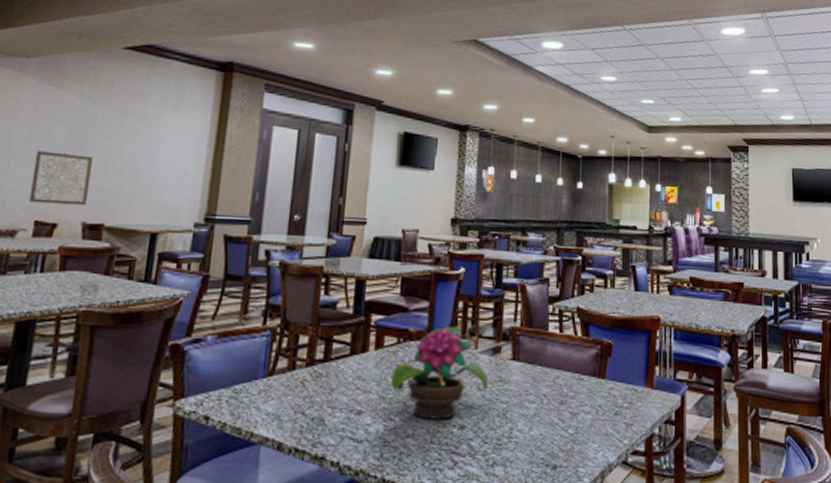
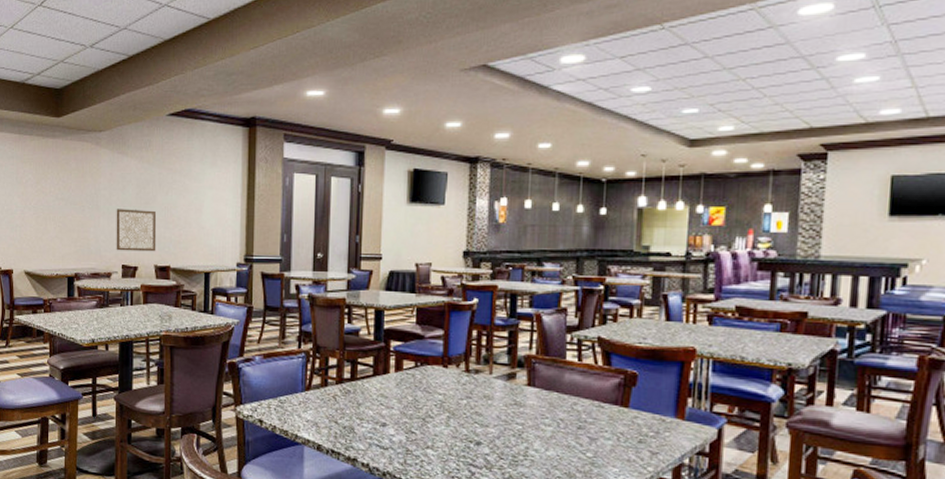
potted flower: present [389,326,489,420] -> none [408,352,504,436]

